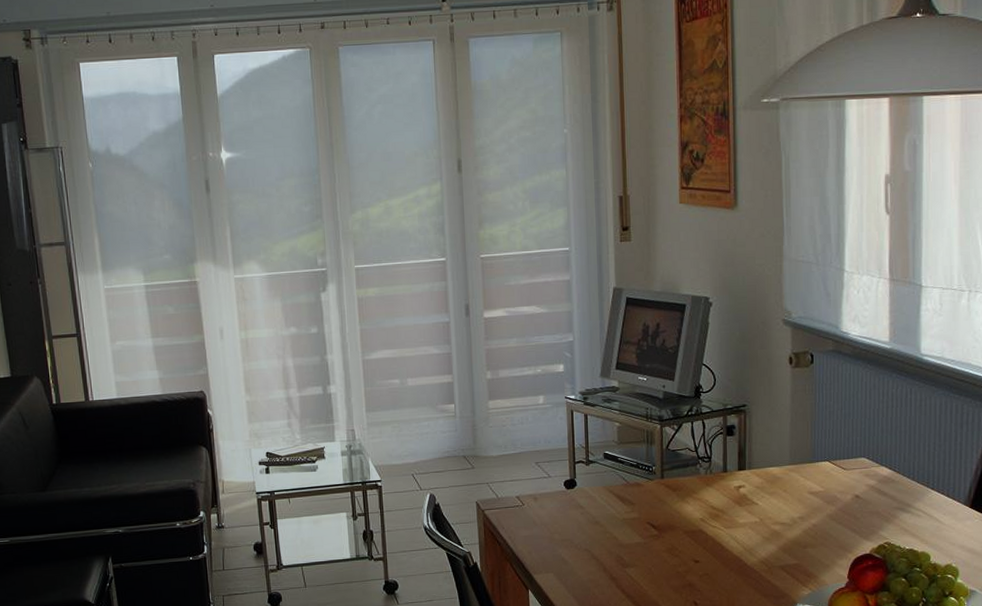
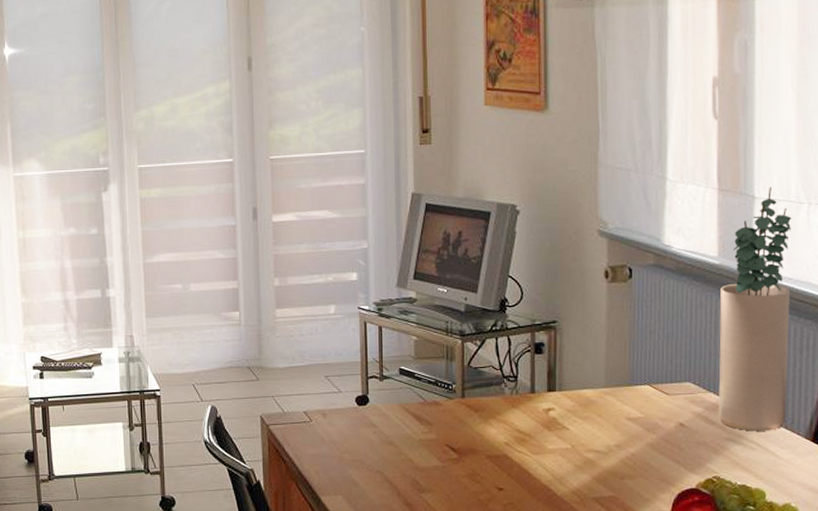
vase: none [889,275,954,500] -> present [718,186,792,431]

